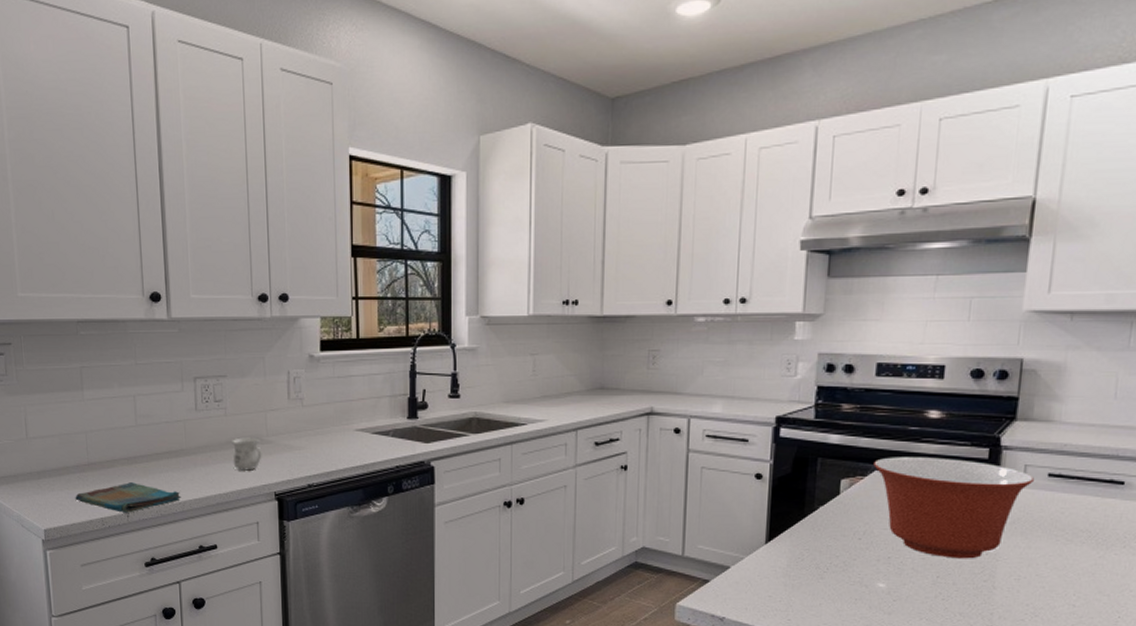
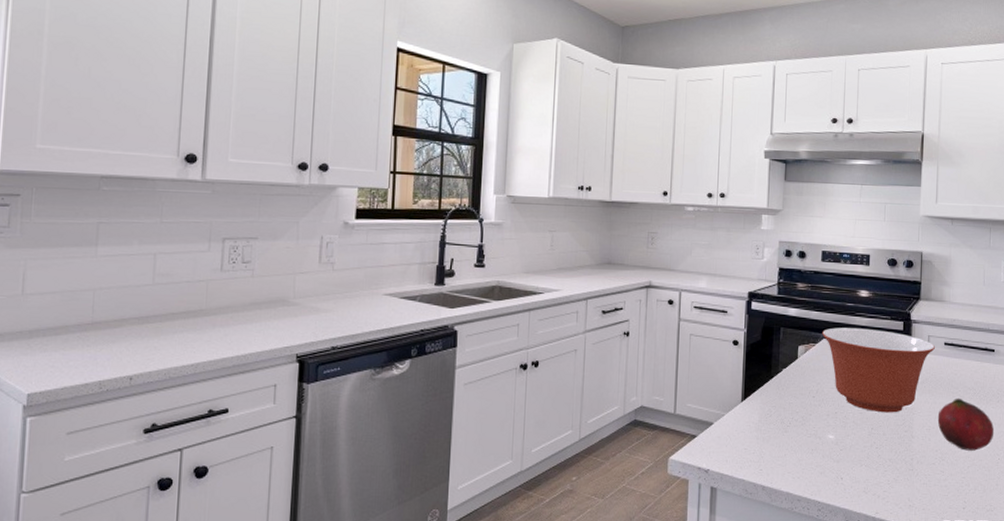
dish towel: present [75,482,182,513] -> none [71,343,195,376]
mug: present [232,437,262,471] -> none [256,299,287,332]
fruit: none [1031,542,1115,606] -> present [937,398,994,451]

